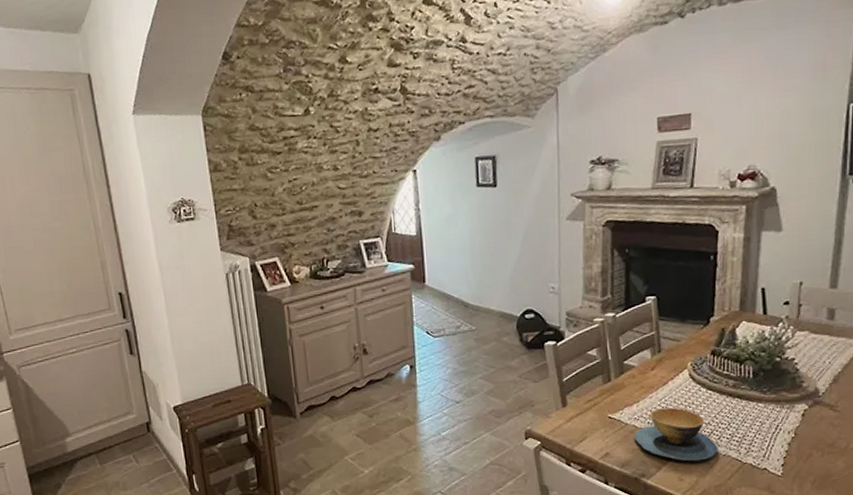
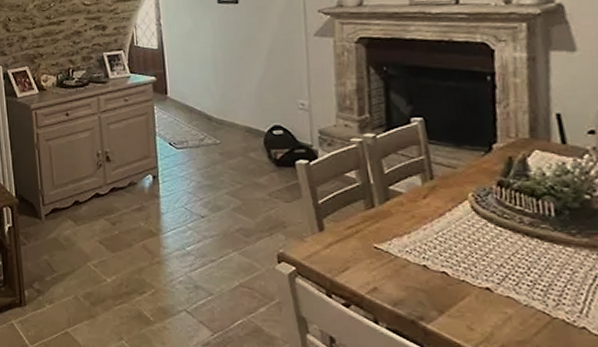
wooden bowl: present [634,407,718,462] -> none [407,242,517,309]

